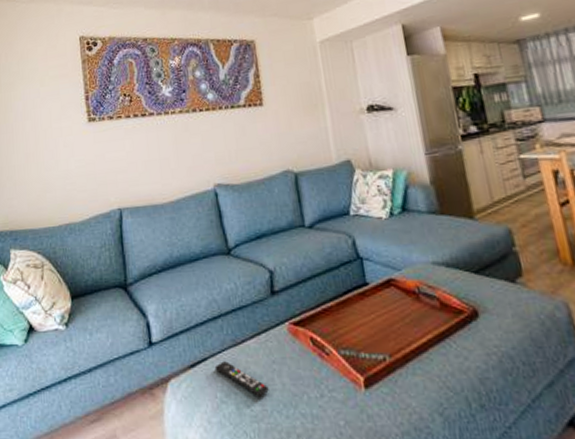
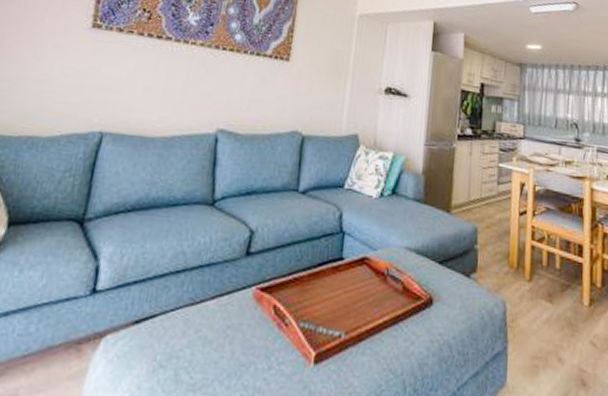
remote control: present [214,361,269,398] -> none [162,320,217,365]

